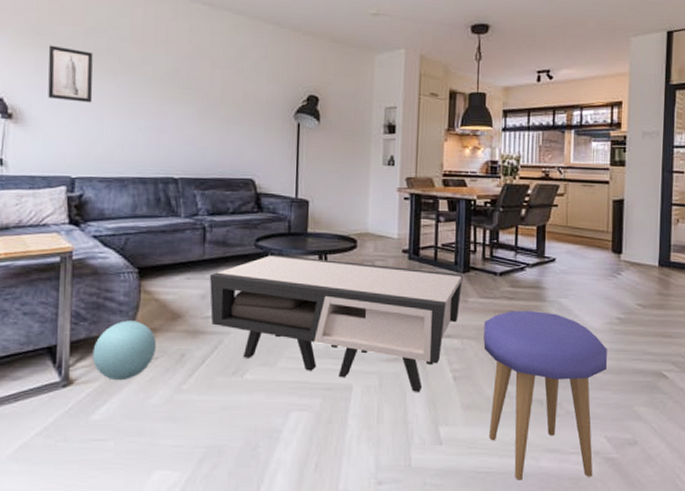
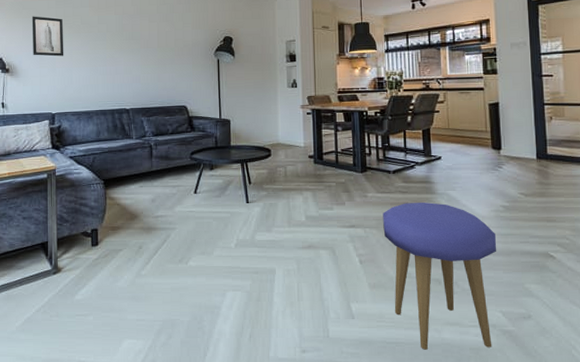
ball: present [92,320,156,381] -> none [74,221,120,268]
coffee table: present [209,254,463,392] -> none [157,164,361,274]

